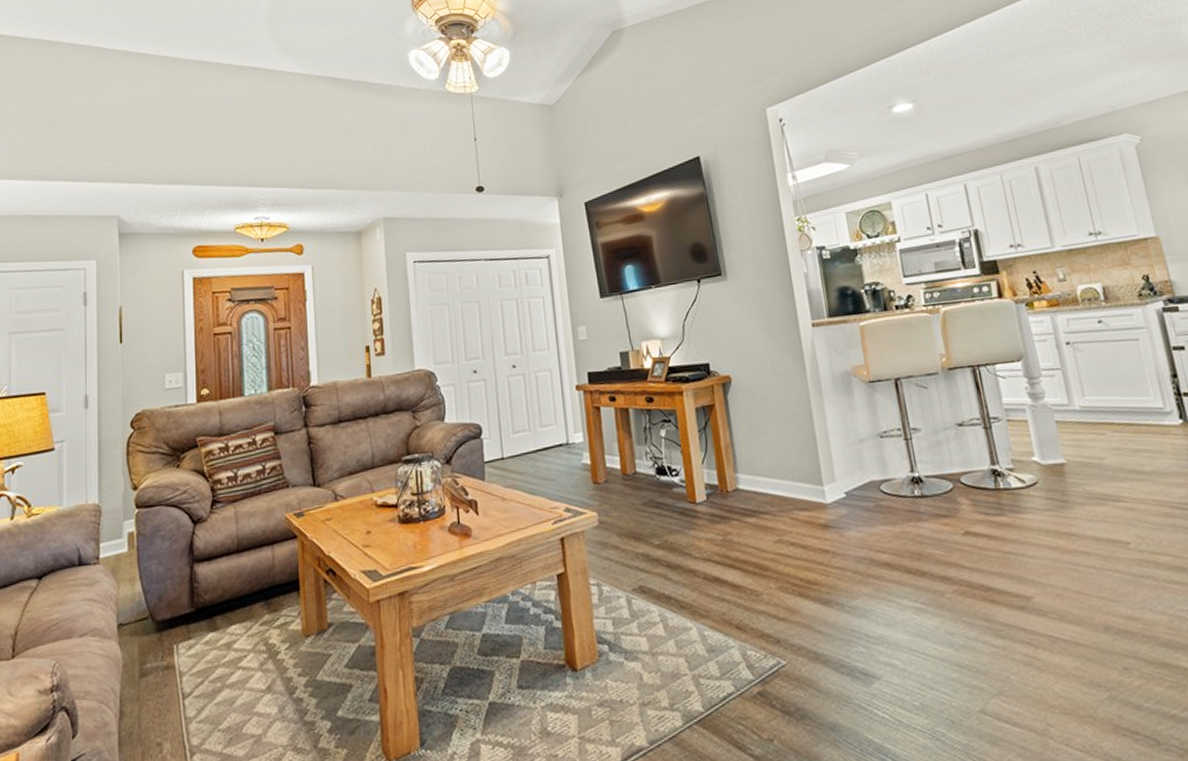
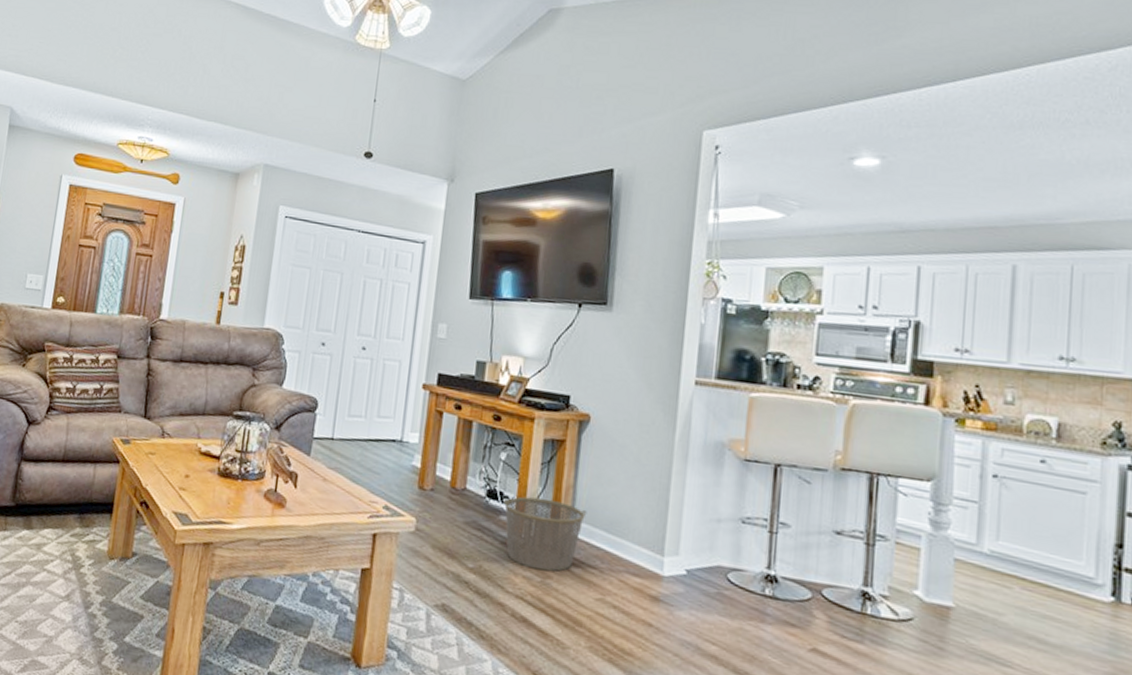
basket: none [672,461,749,530] -> present [503,496,587,572]

